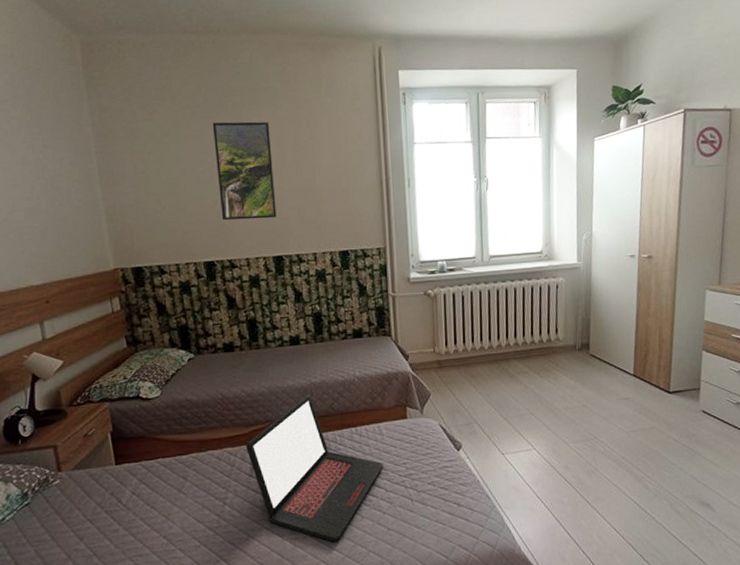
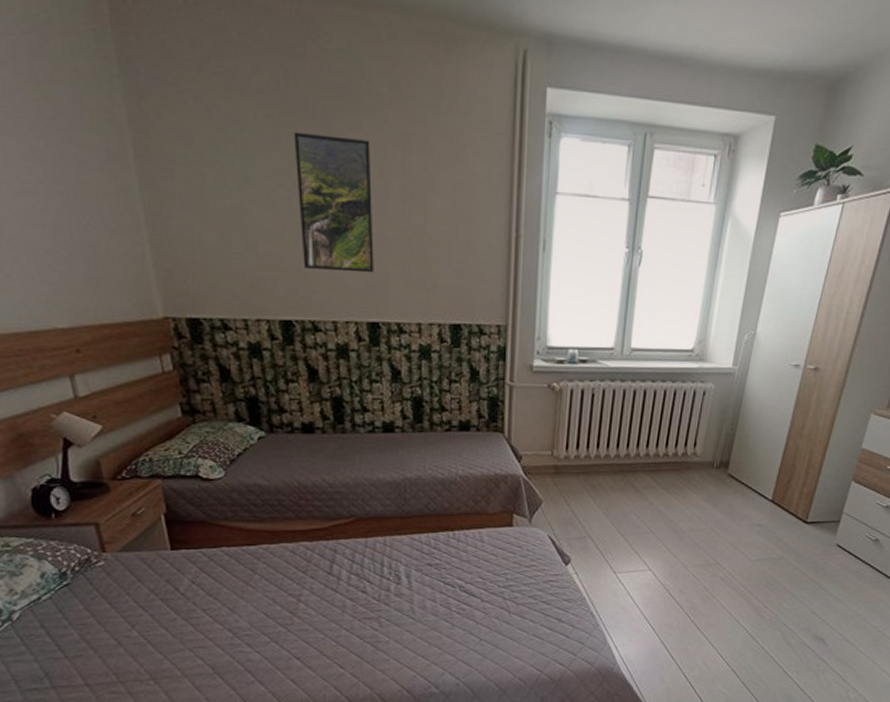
laptop: present [246,395,384,542] -> none [326,491,481,647]

